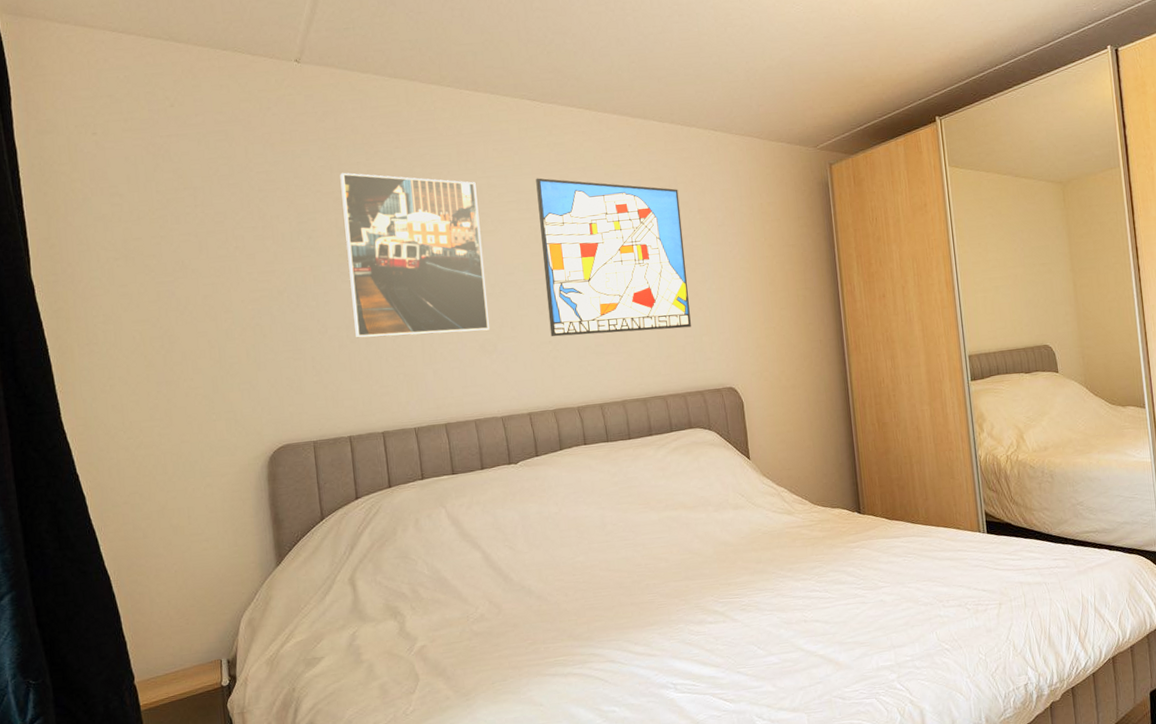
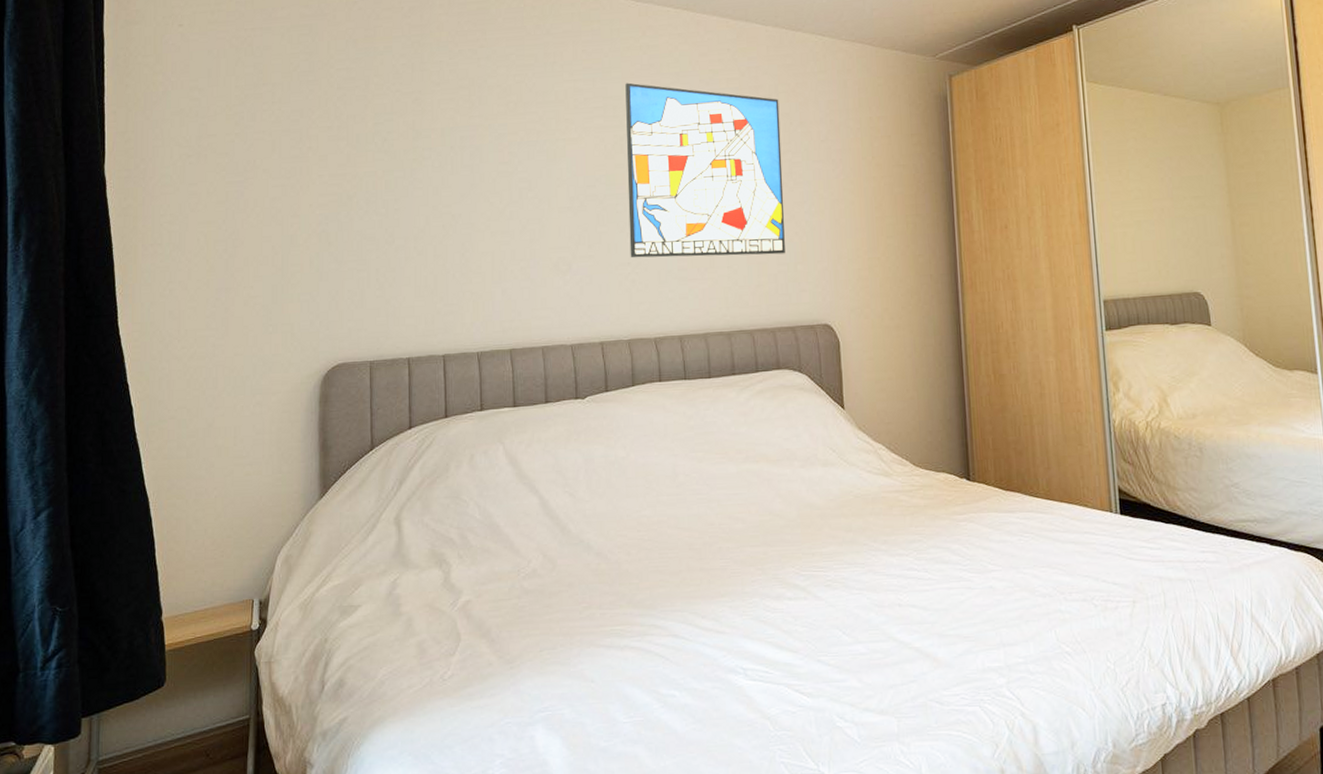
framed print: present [340,172,489,338] -> none [421,71,565,251]

